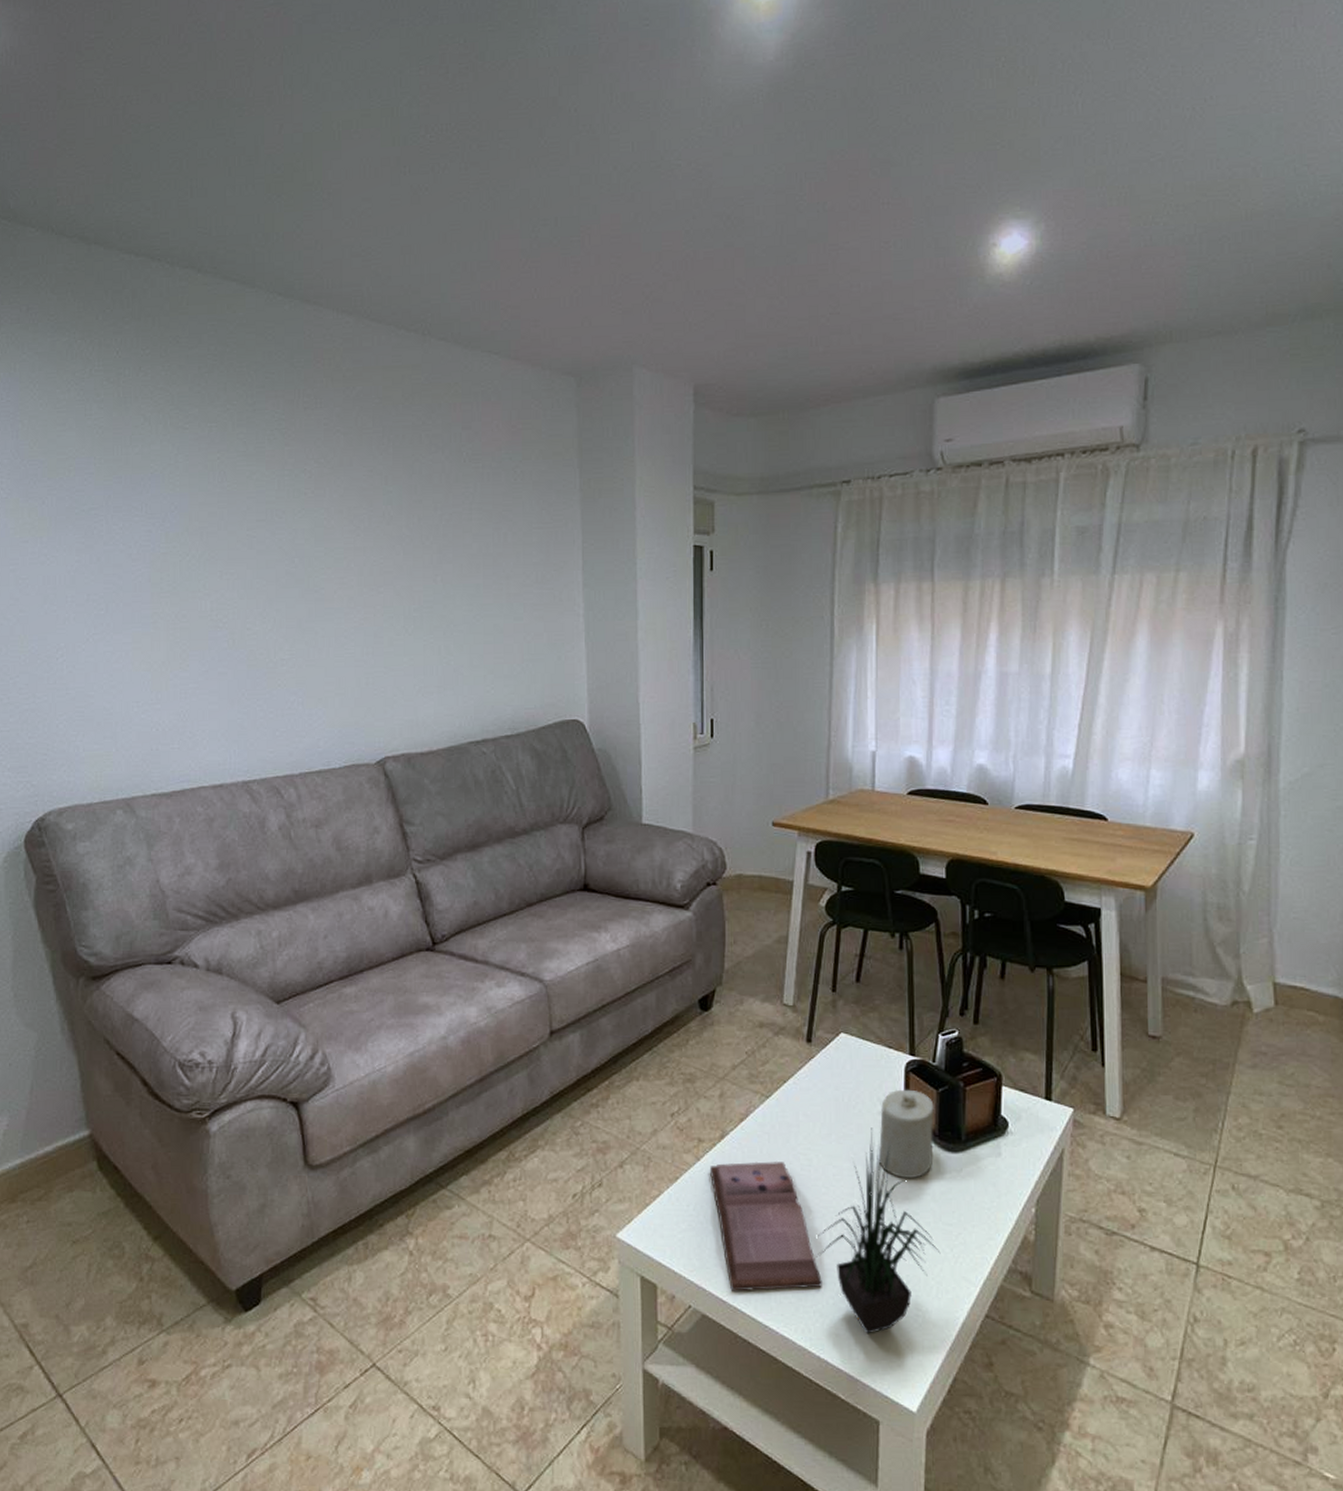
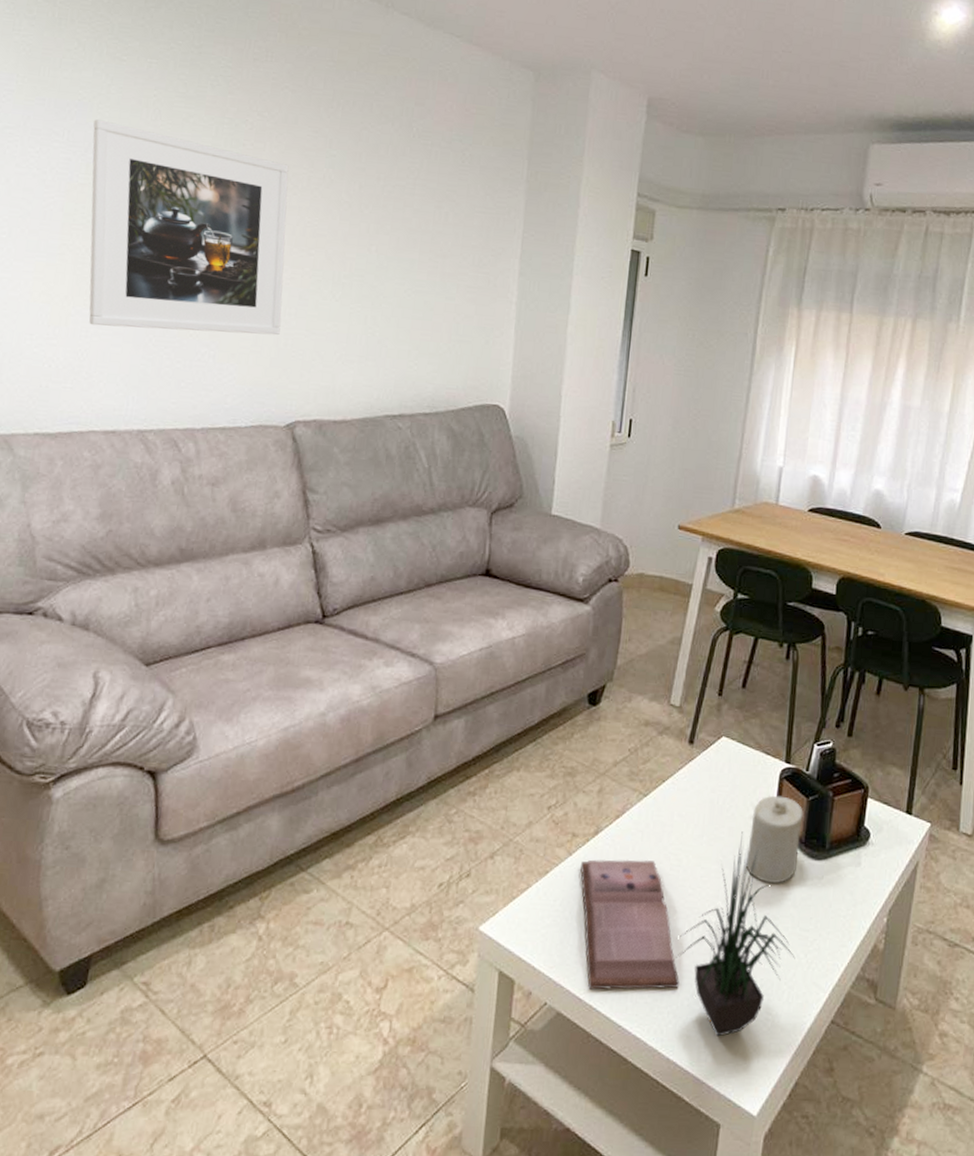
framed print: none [167,489,360,687] -> present [89,119,289,336]

